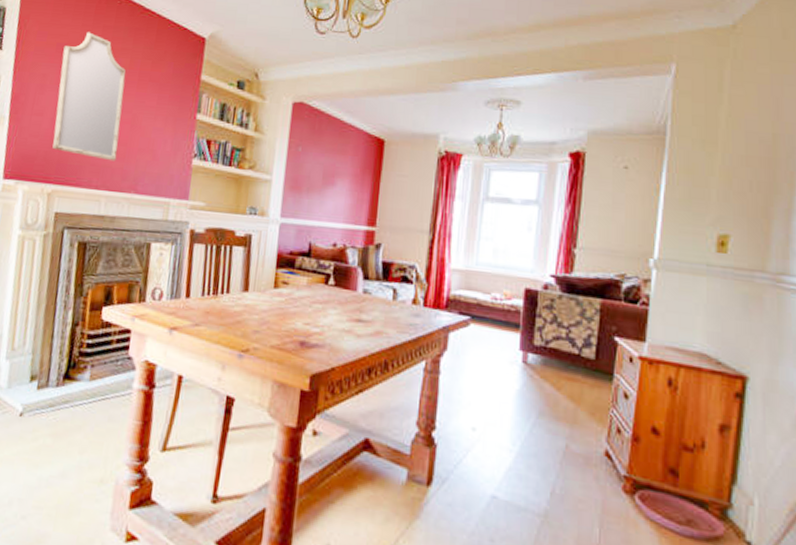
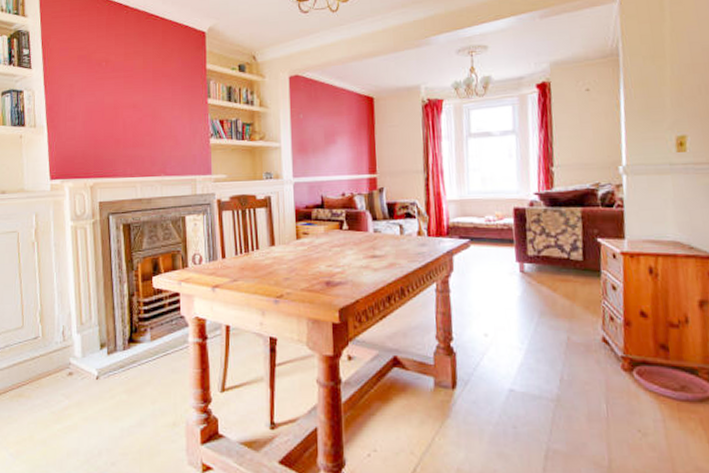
home mirror: present [52,32,127,162] -> none [84,42,145,151]

